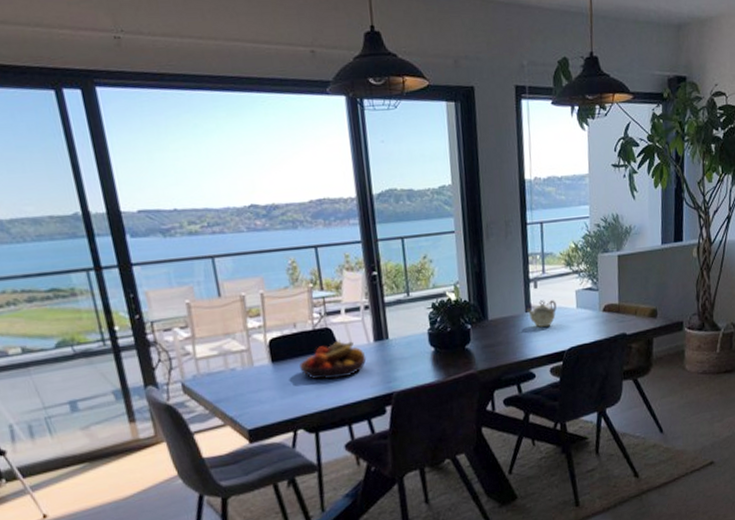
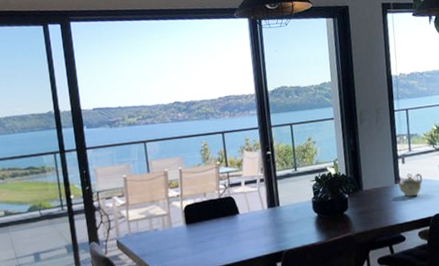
fruit bowl: present [300,340,367,380] -> none [208,206,261,239]

